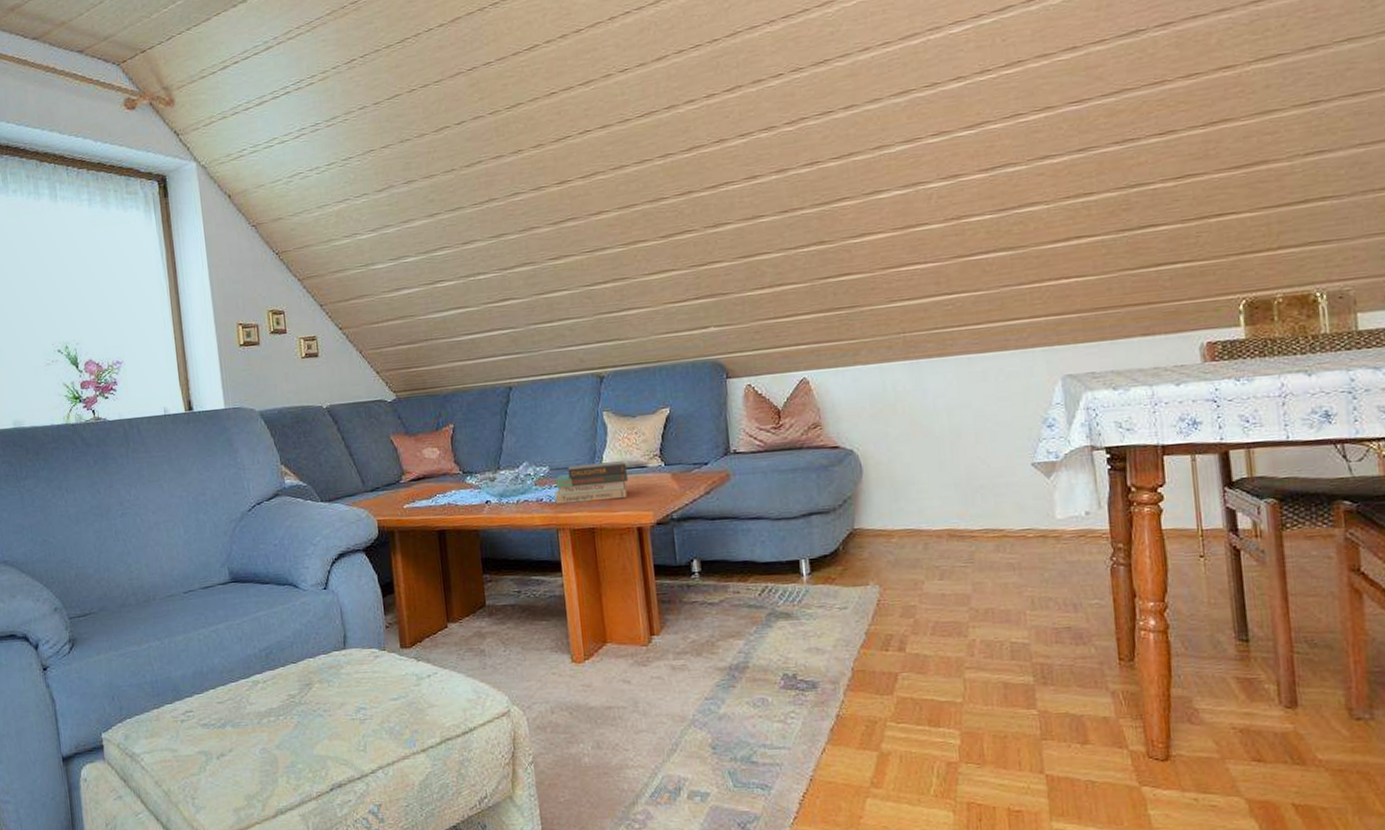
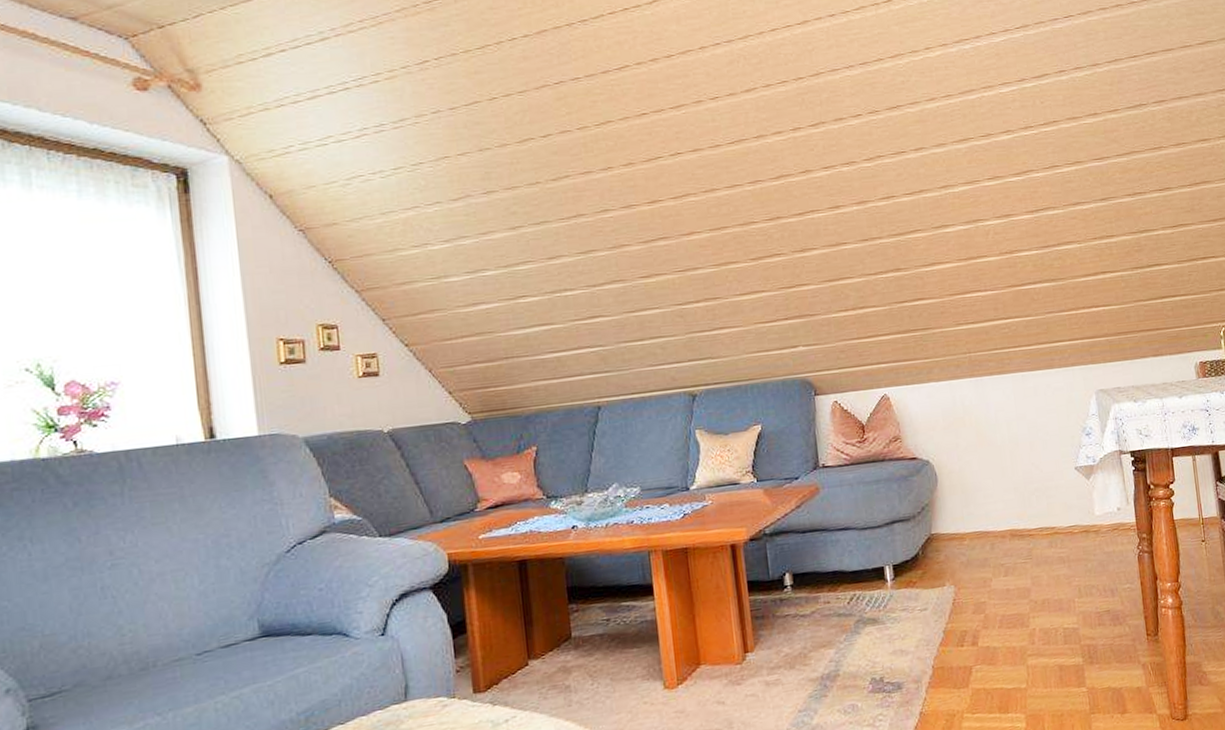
books: present [554,461,629,505] -> none [645,479,722,526]

